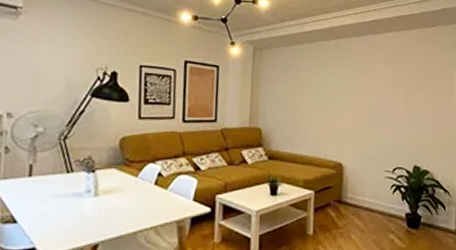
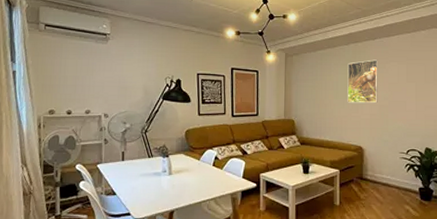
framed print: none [326,60,363,111] -> present [347,59,378,103]

